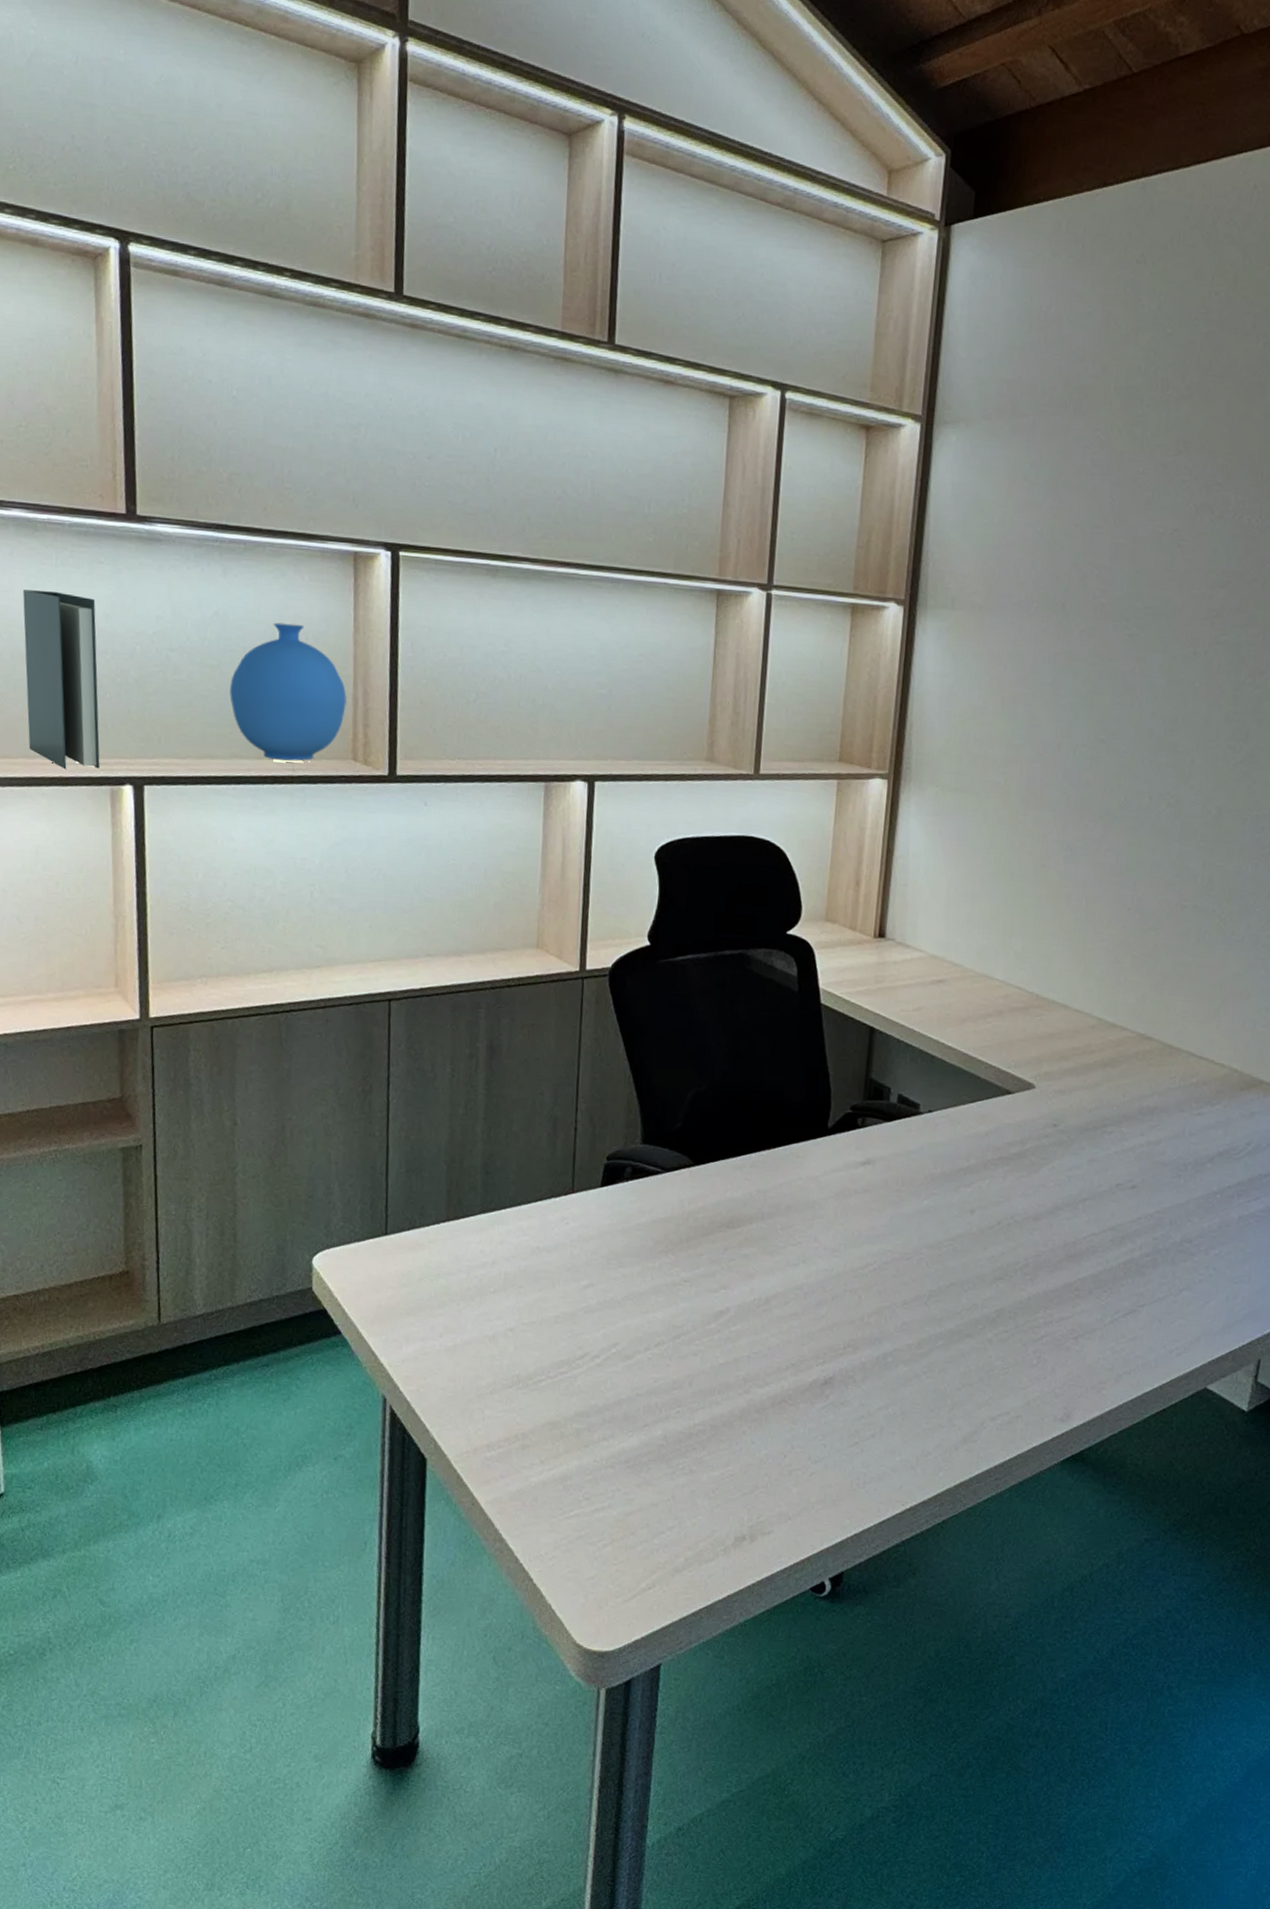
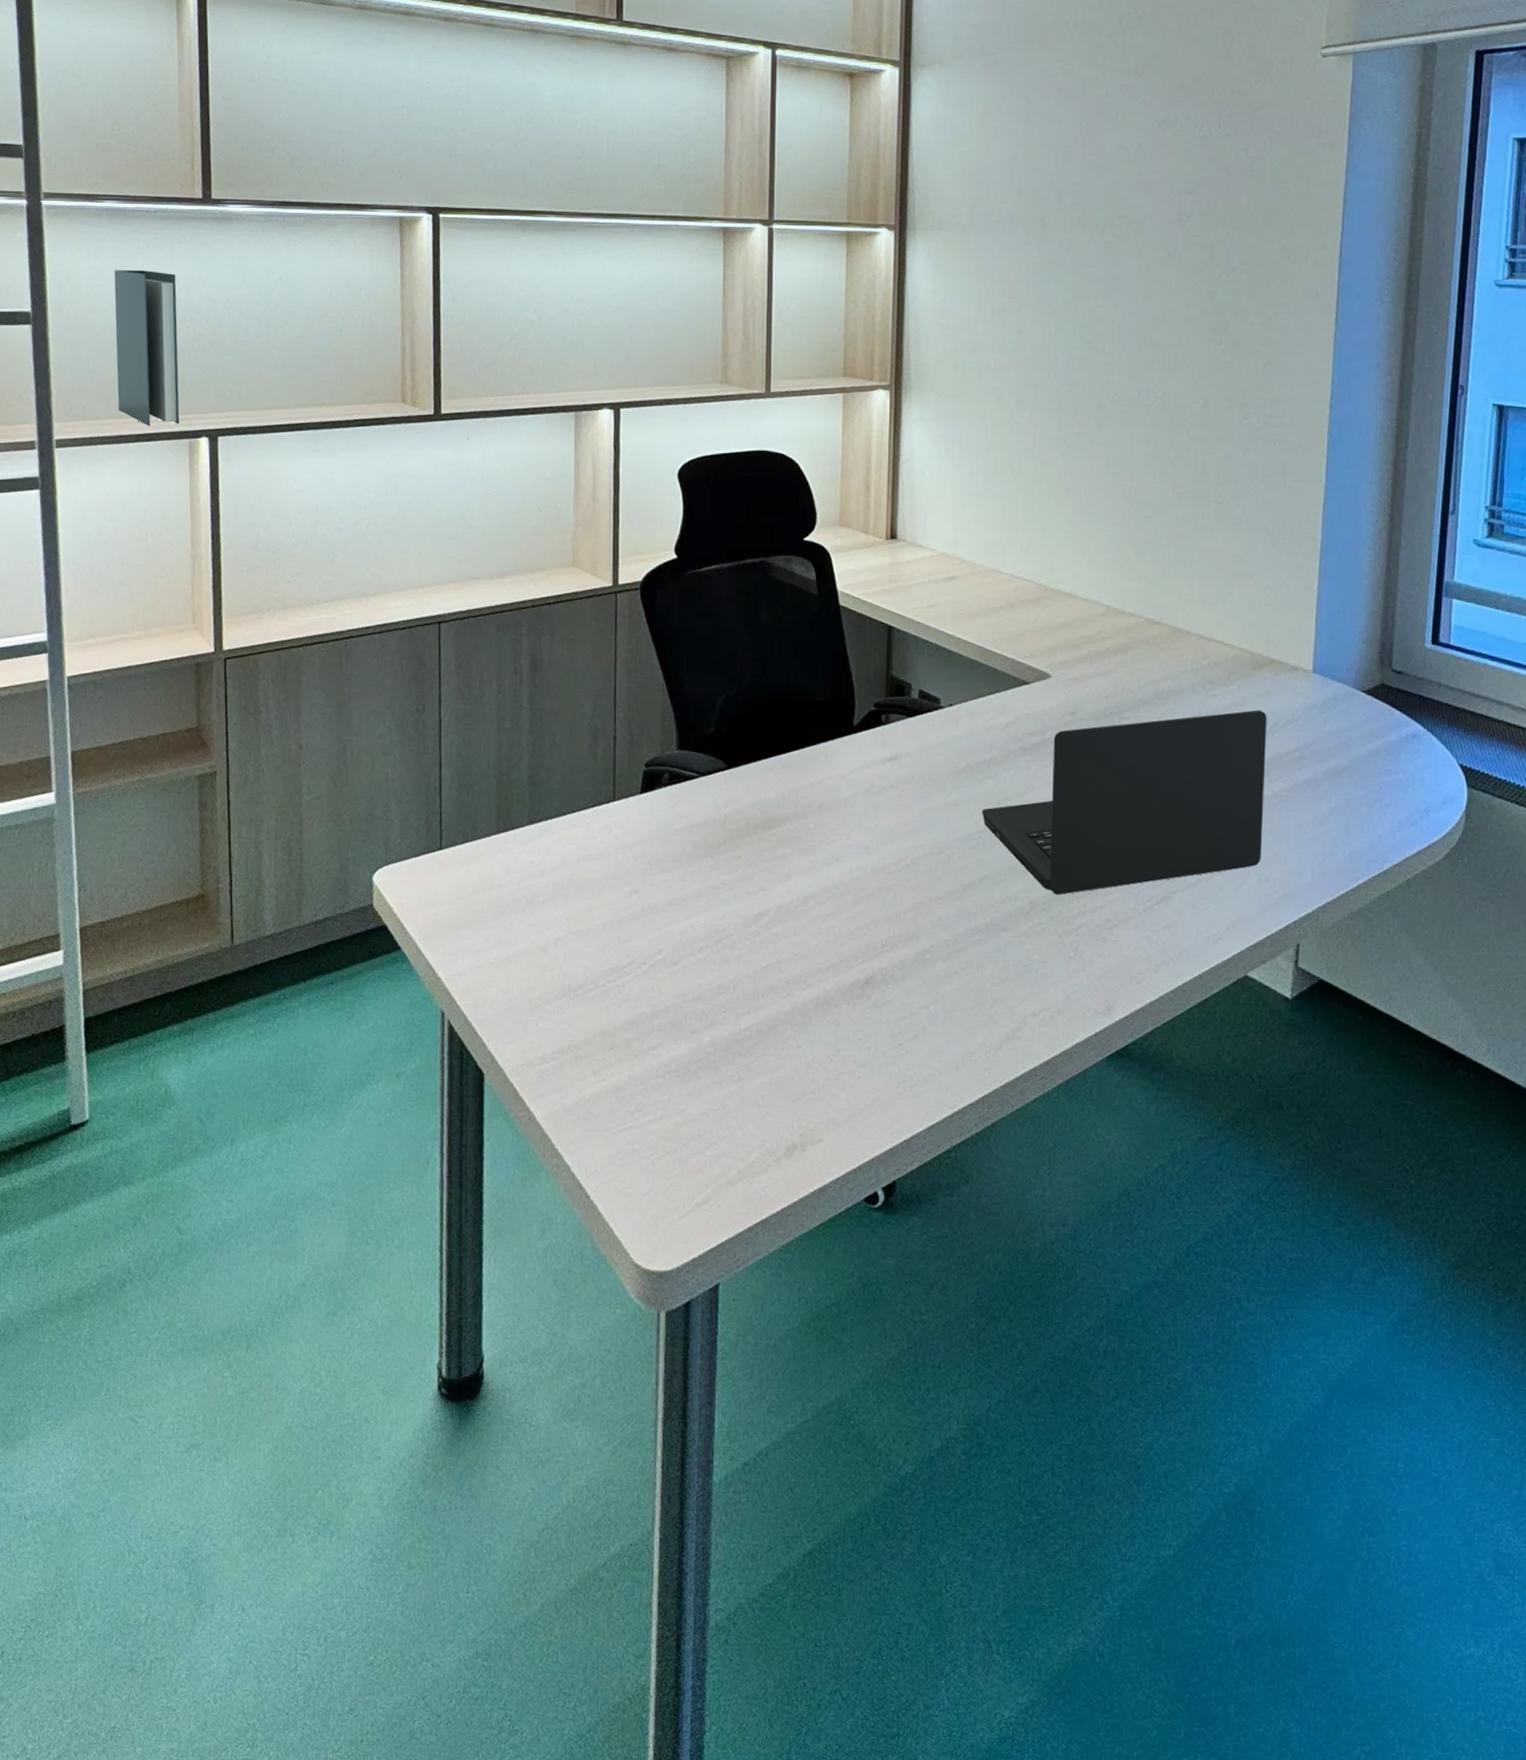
decorative vase: present [230,622,347,761] -> none [293,284,396,407]
laptop: none [954,1130,1251,1304] -> present [981,709,1267,895]

